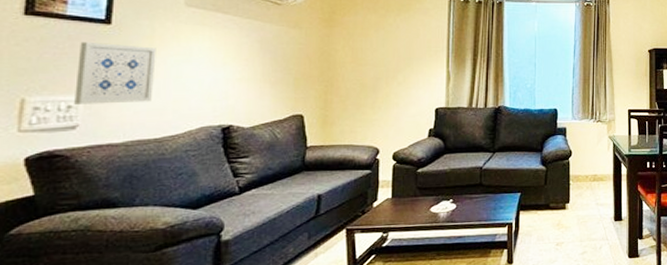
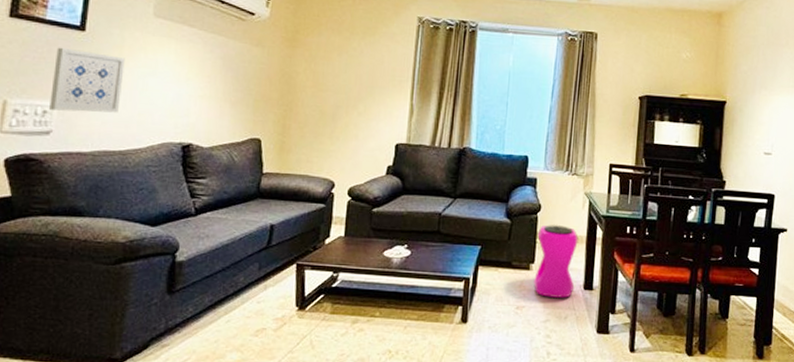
stool: none [570,167,606,232] -> present [534,225,579,298]

